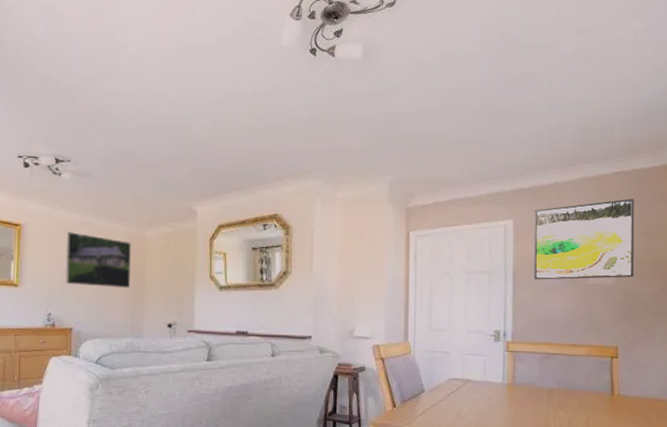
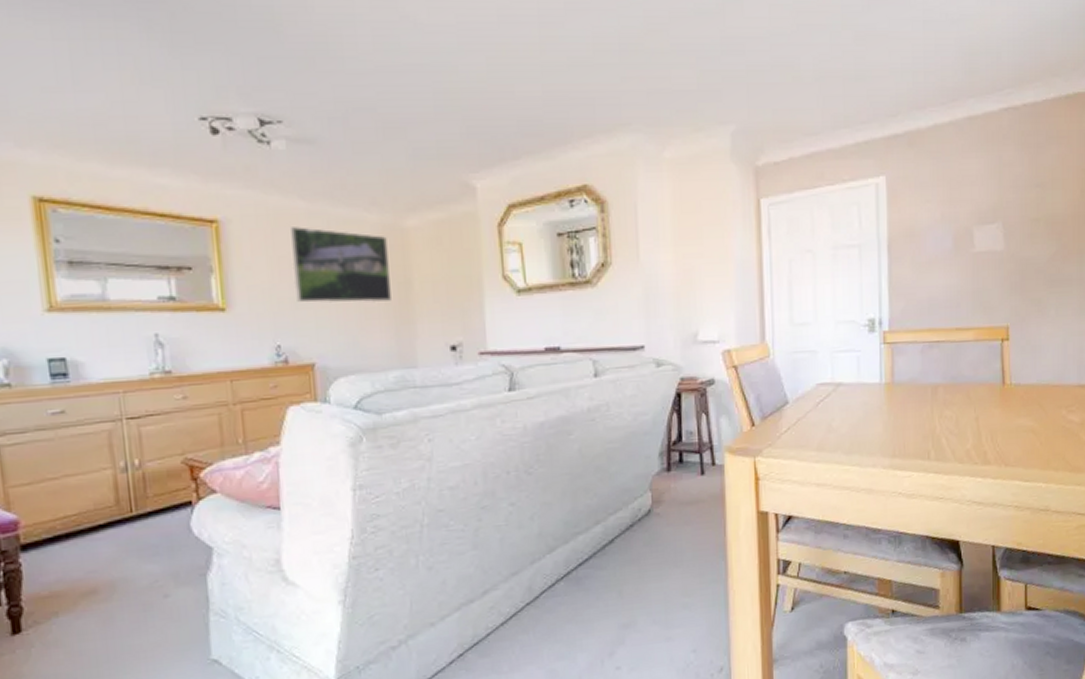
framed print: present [534,198,635,280] -> none [911,141,1026,251]

